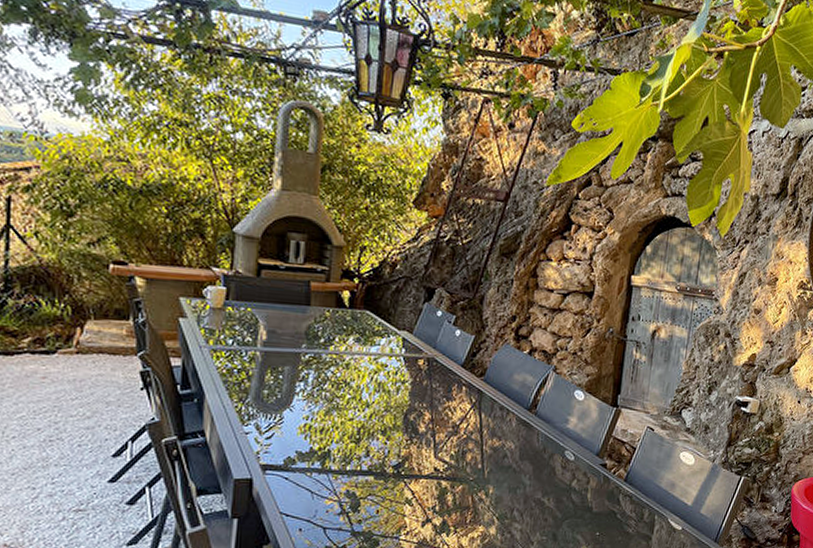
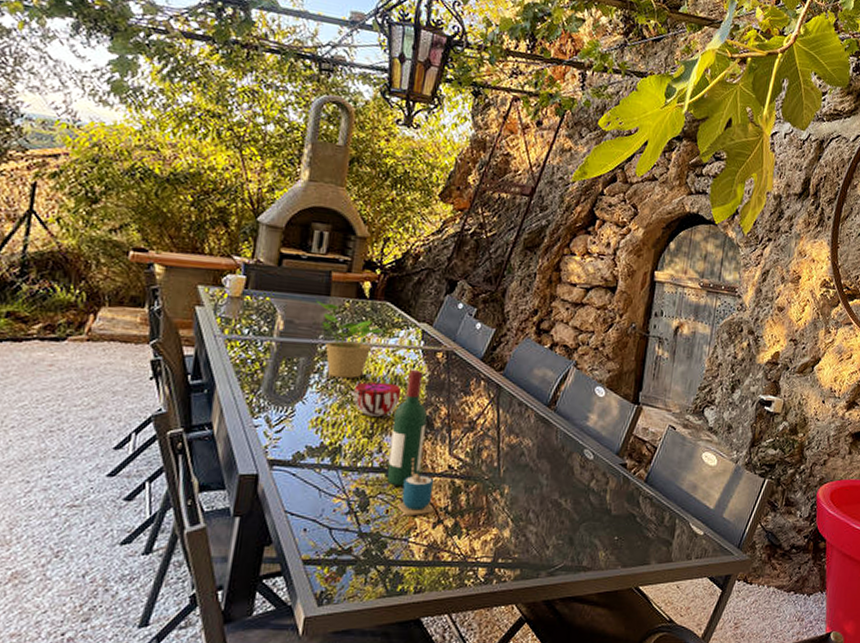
potted plant: none [296,309,365,387] -> present [315,300,383,379]
decorative bowl: none [338,388,386,422] -> present [353,381,402,417]
wine bottle: none [375,376,411,488] -> present [386,369,427,487]
cup: none [387,461,422,516] -> present [397,458,434,517]

